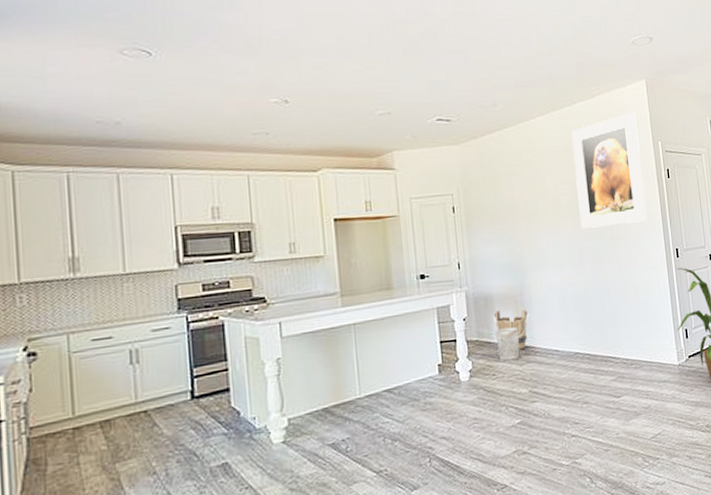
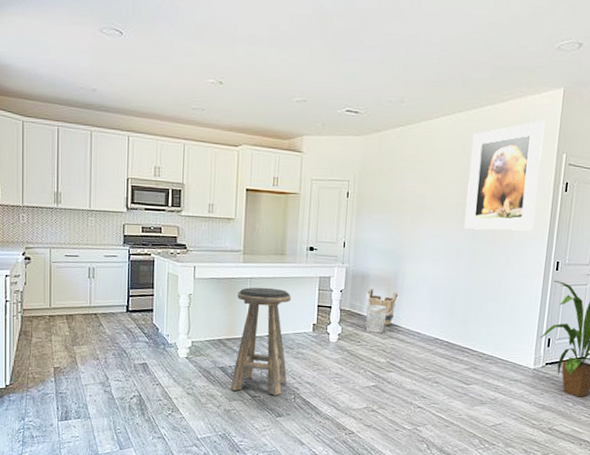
stool: none [340,330,417,471] -> present [230,287,292,396]

